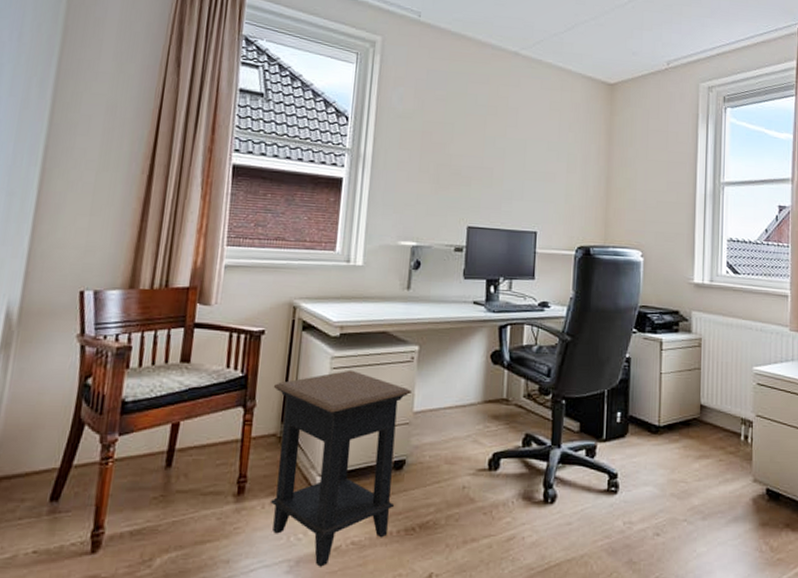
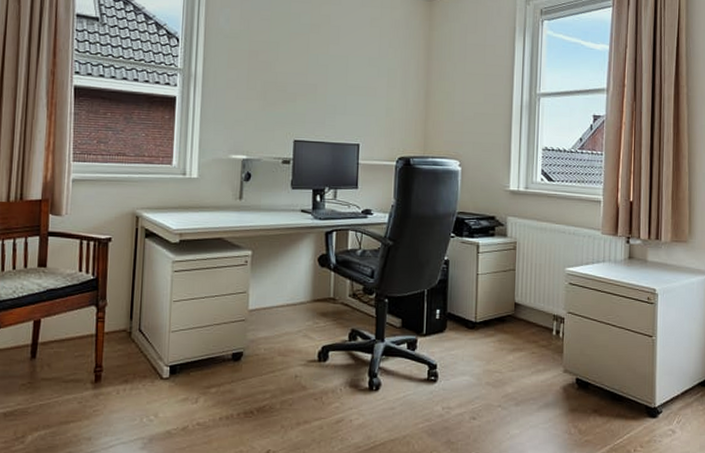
side table: present [271,370,411,567] -> none [121,272,246,444]

